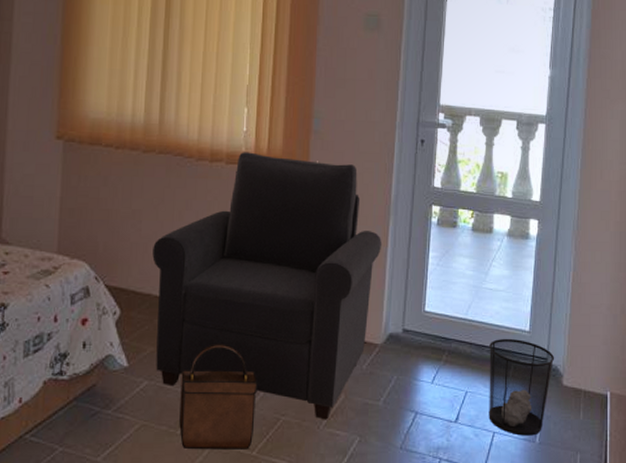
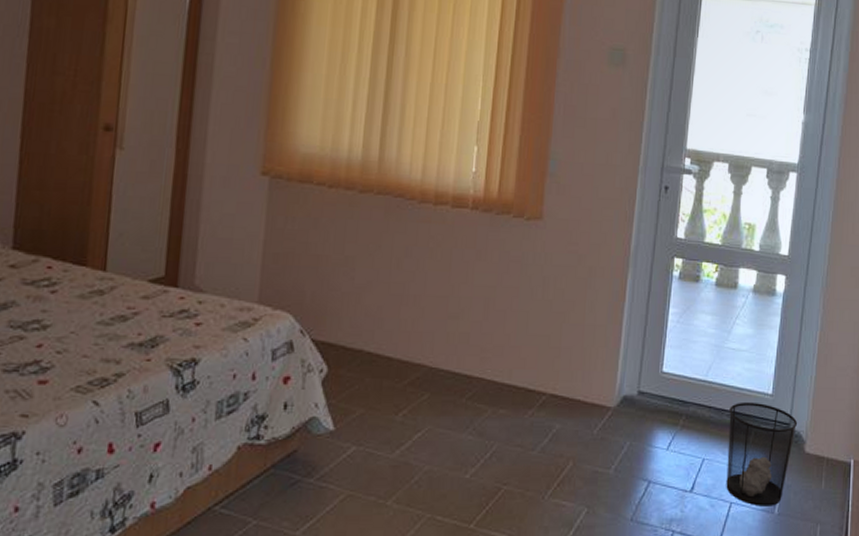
chair: present [152,152,381,420] -> none [365,194,619,490]
handbag: present [179,344,258,450] -> none [389,405,478,522]

